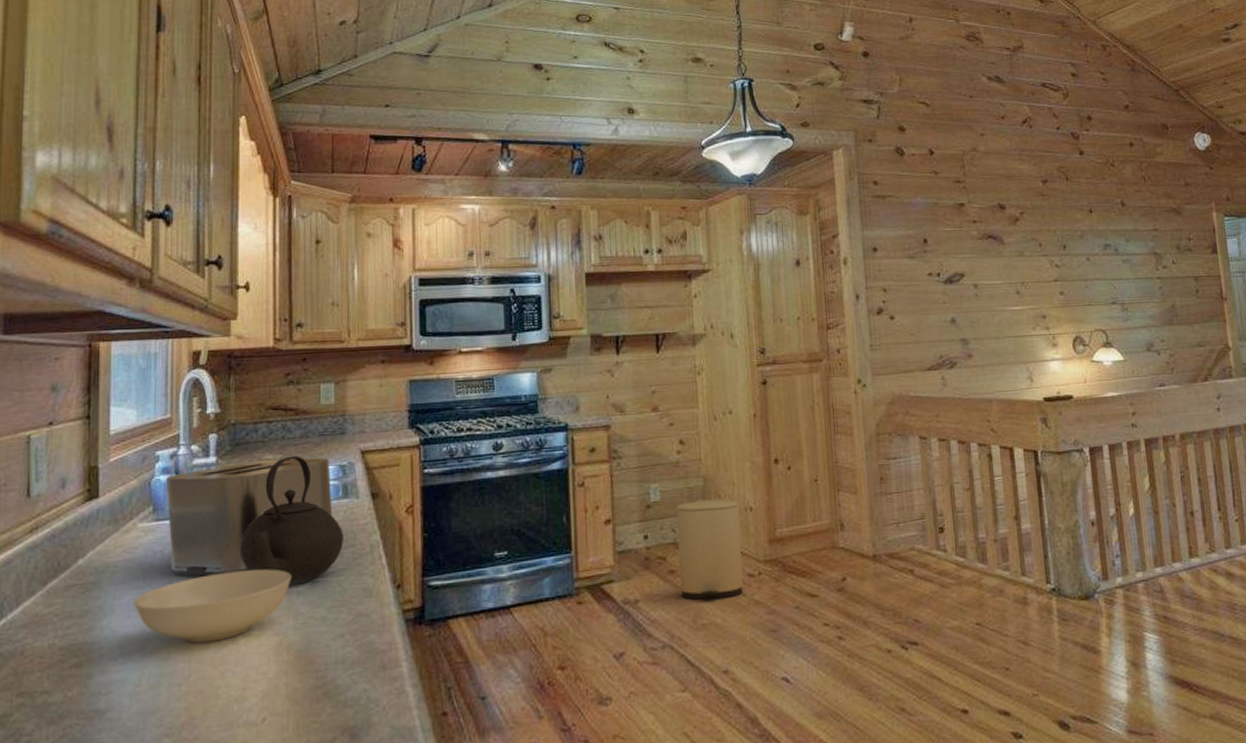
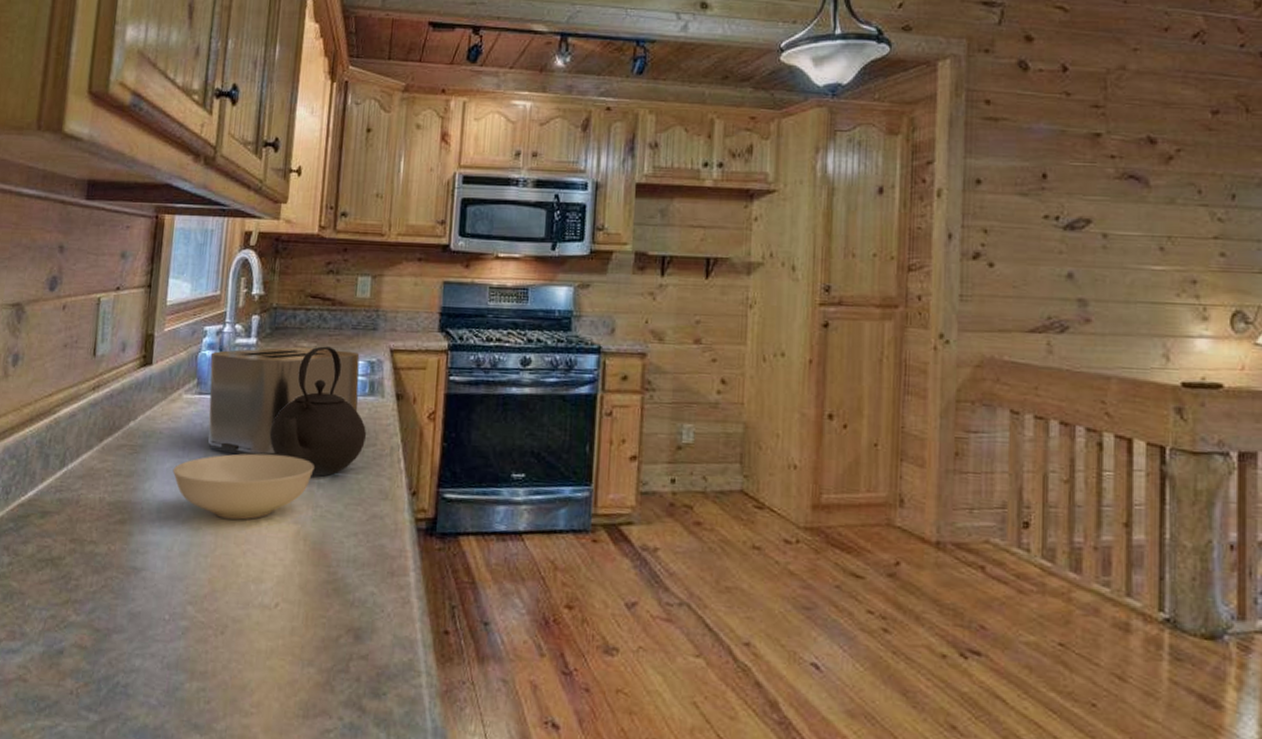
pedal bin: present [676,498,743,600] -> none [705,448,781,563]

